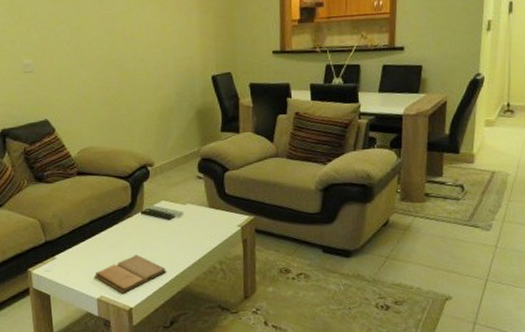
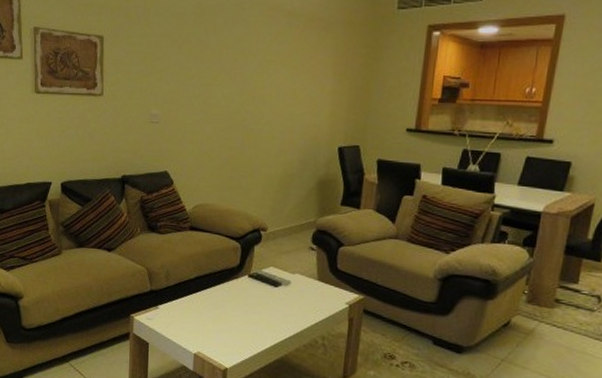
book: present [93,254,166,293] -> none [193,316,266,353]

